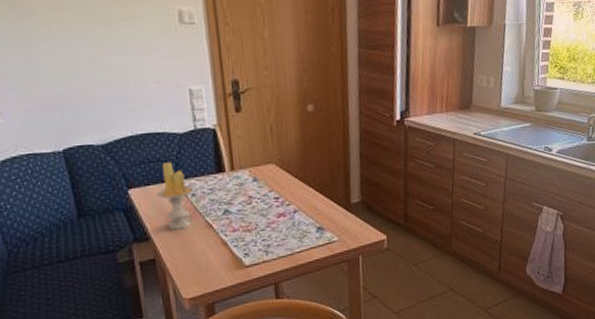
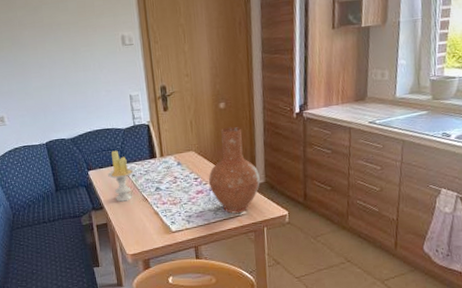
vase: none [293,134,355,241] -> present [209,126,260,214]

